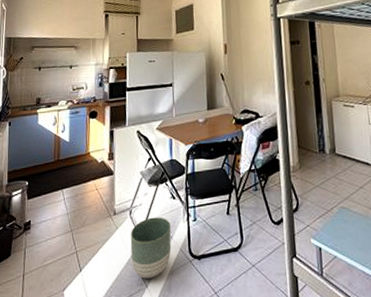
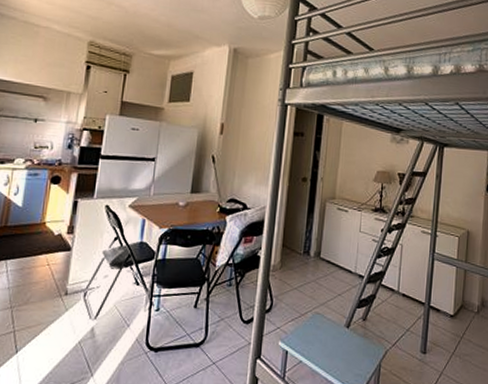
planter: present [130,217,172,279] -> none [78,302,130,367]

